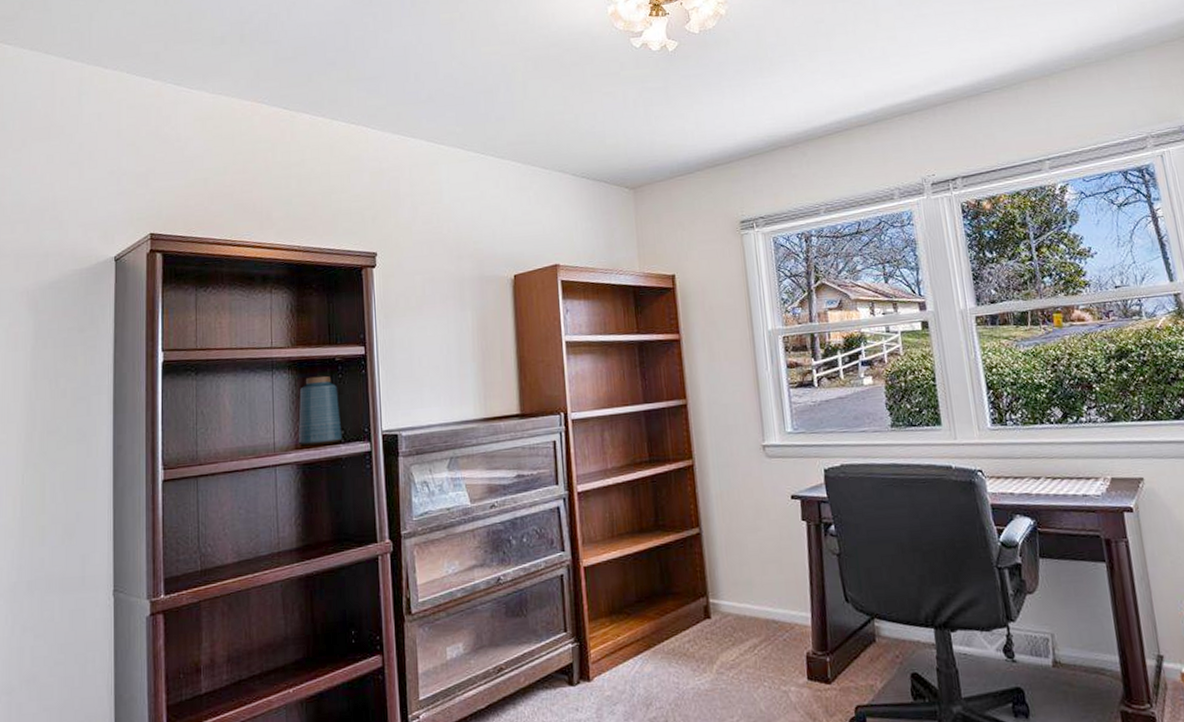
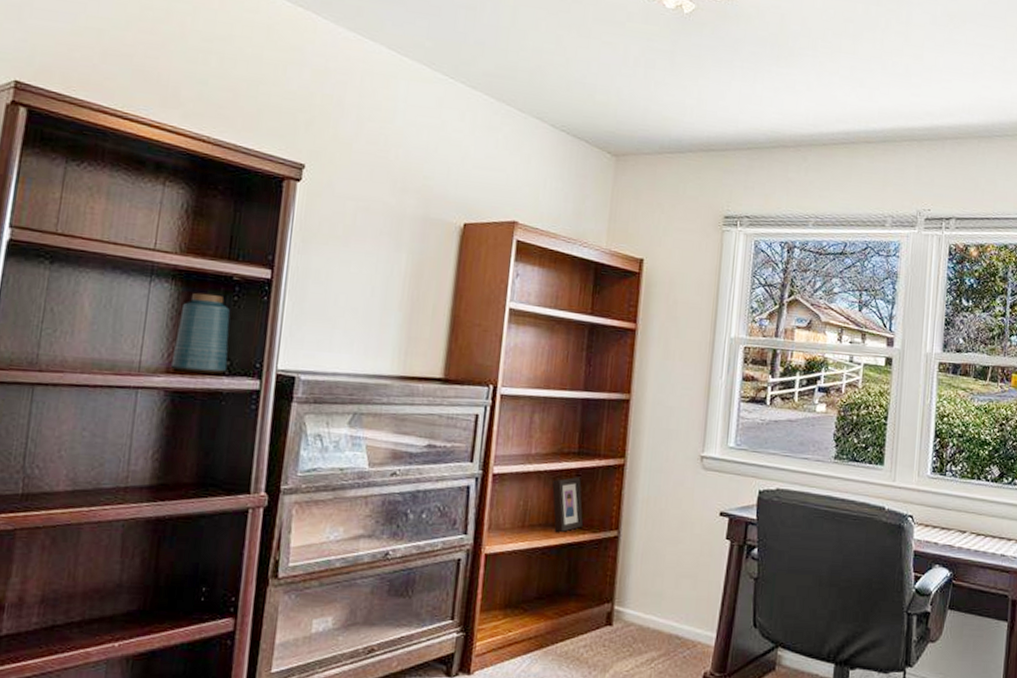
picture frame: none [632,484,667,537] -> present [552,477,584,532]

